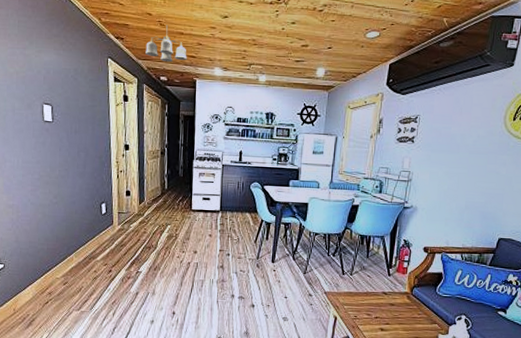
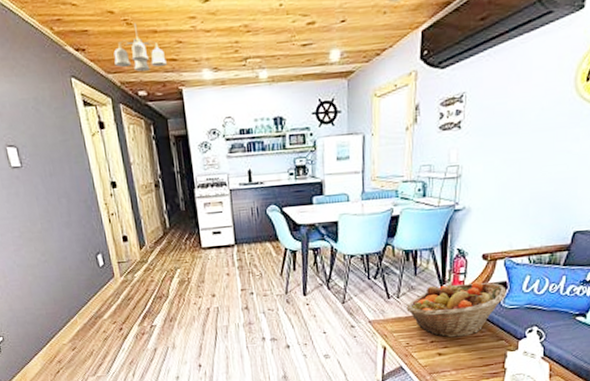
fruit basket: none [357,268,442,317] -> present [406,281,507,338]

